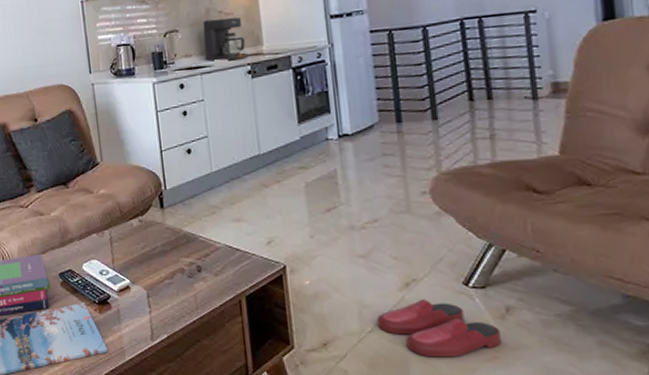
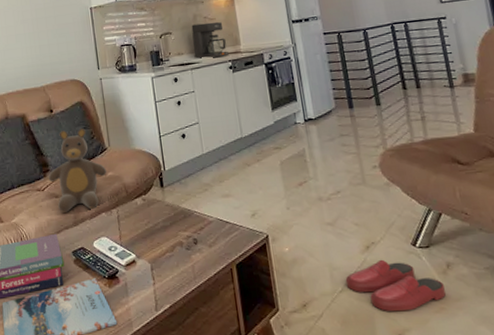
teddy bear: none [32,139,99,232] -> present [48,127,107,213]

